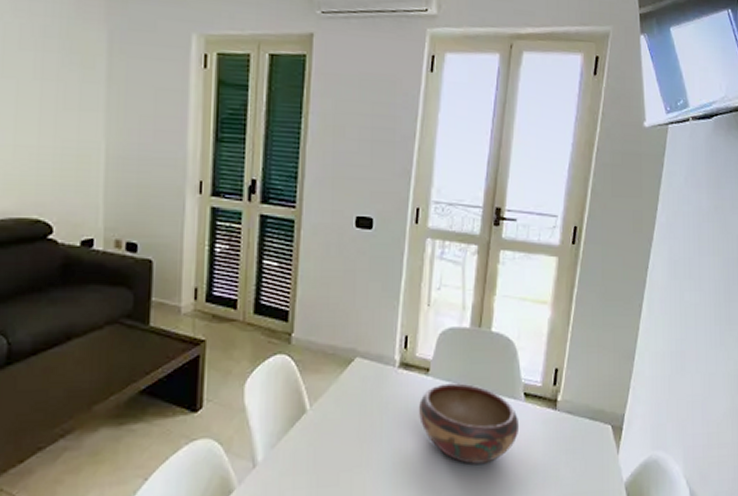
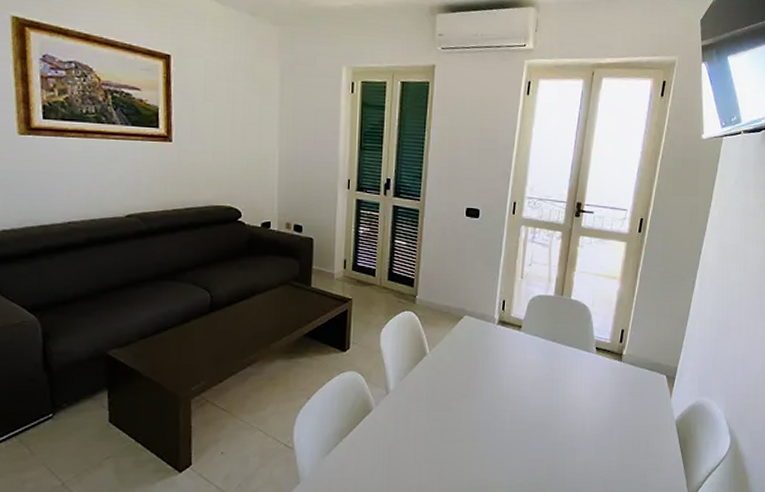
decorative bowl: present [419,383,520,464] -> none [513,338,592,400]

